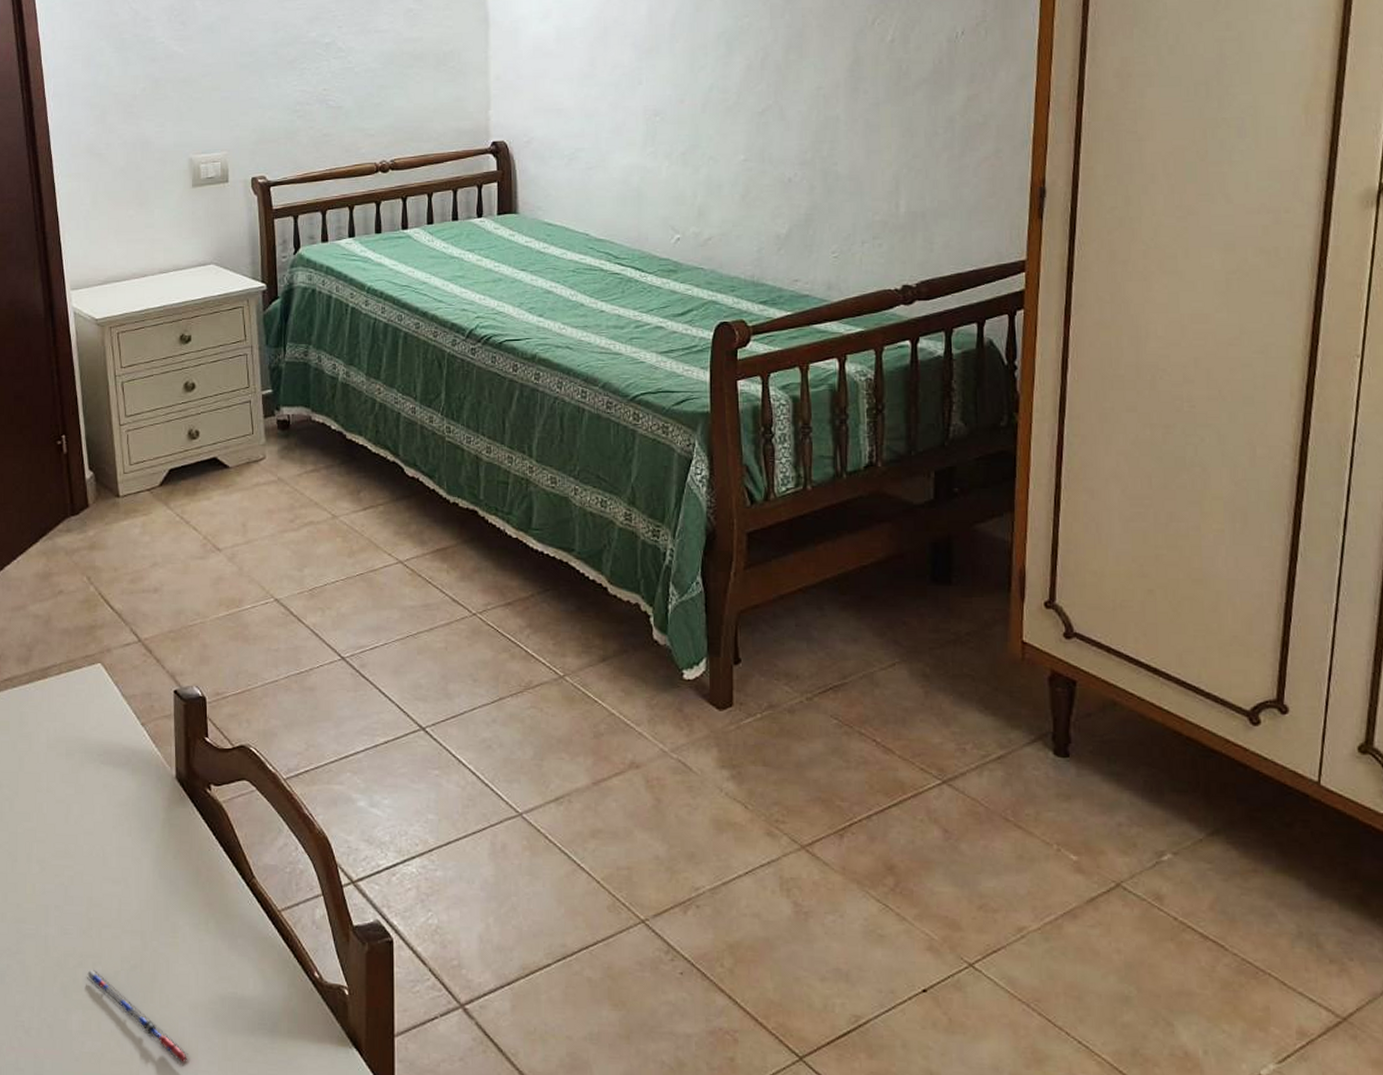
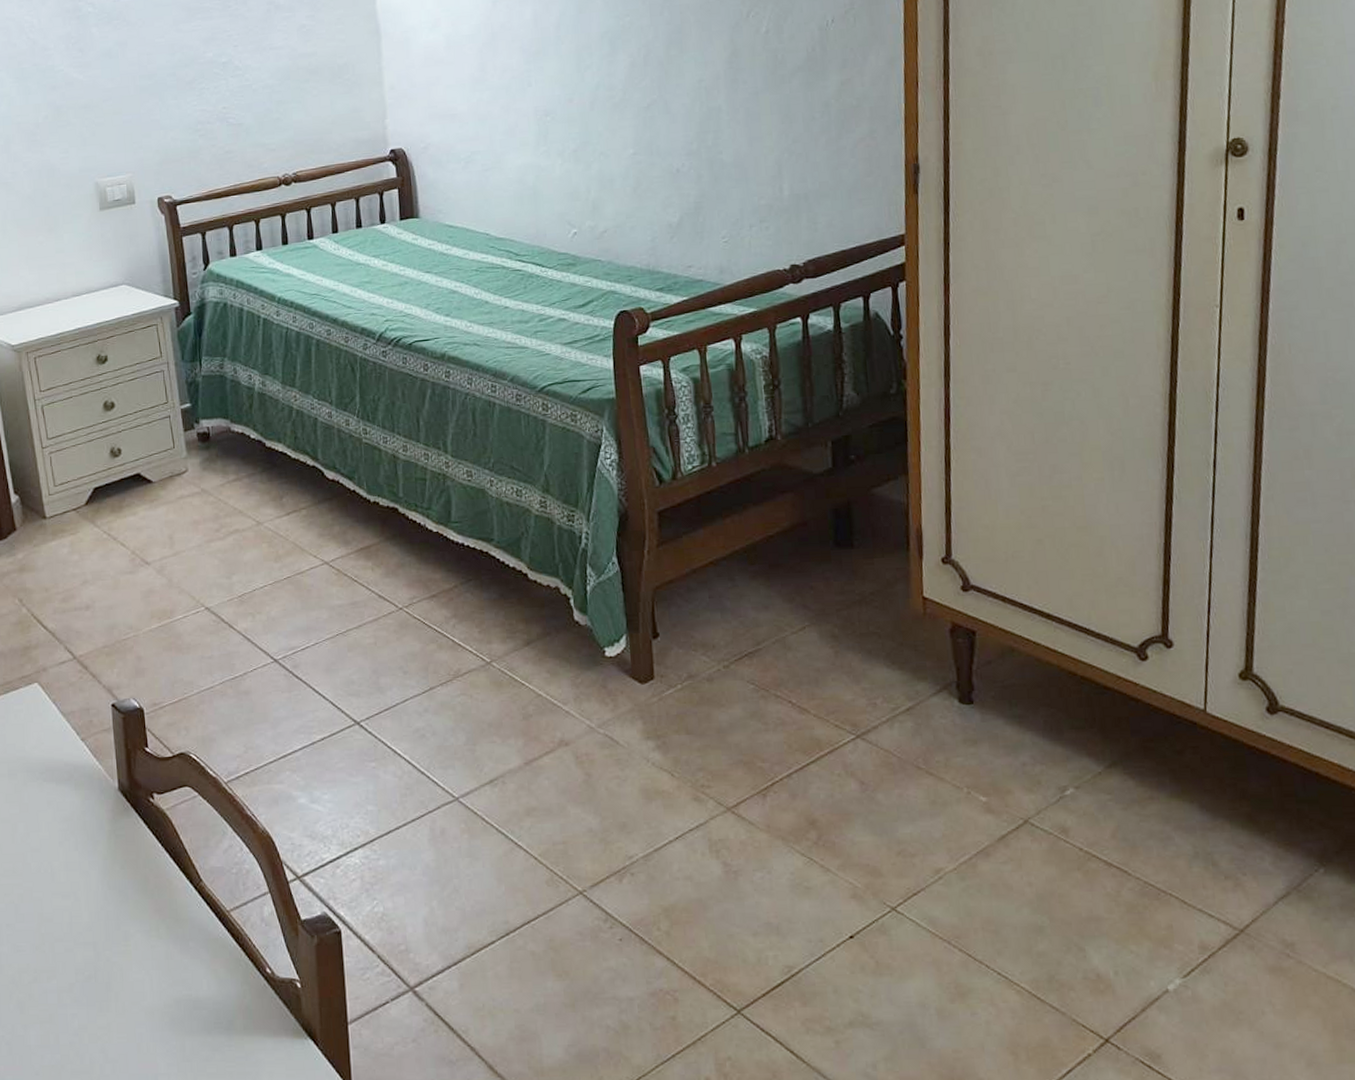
pen: present [86,969,188,1063] -> none [41,983,147,1068]

